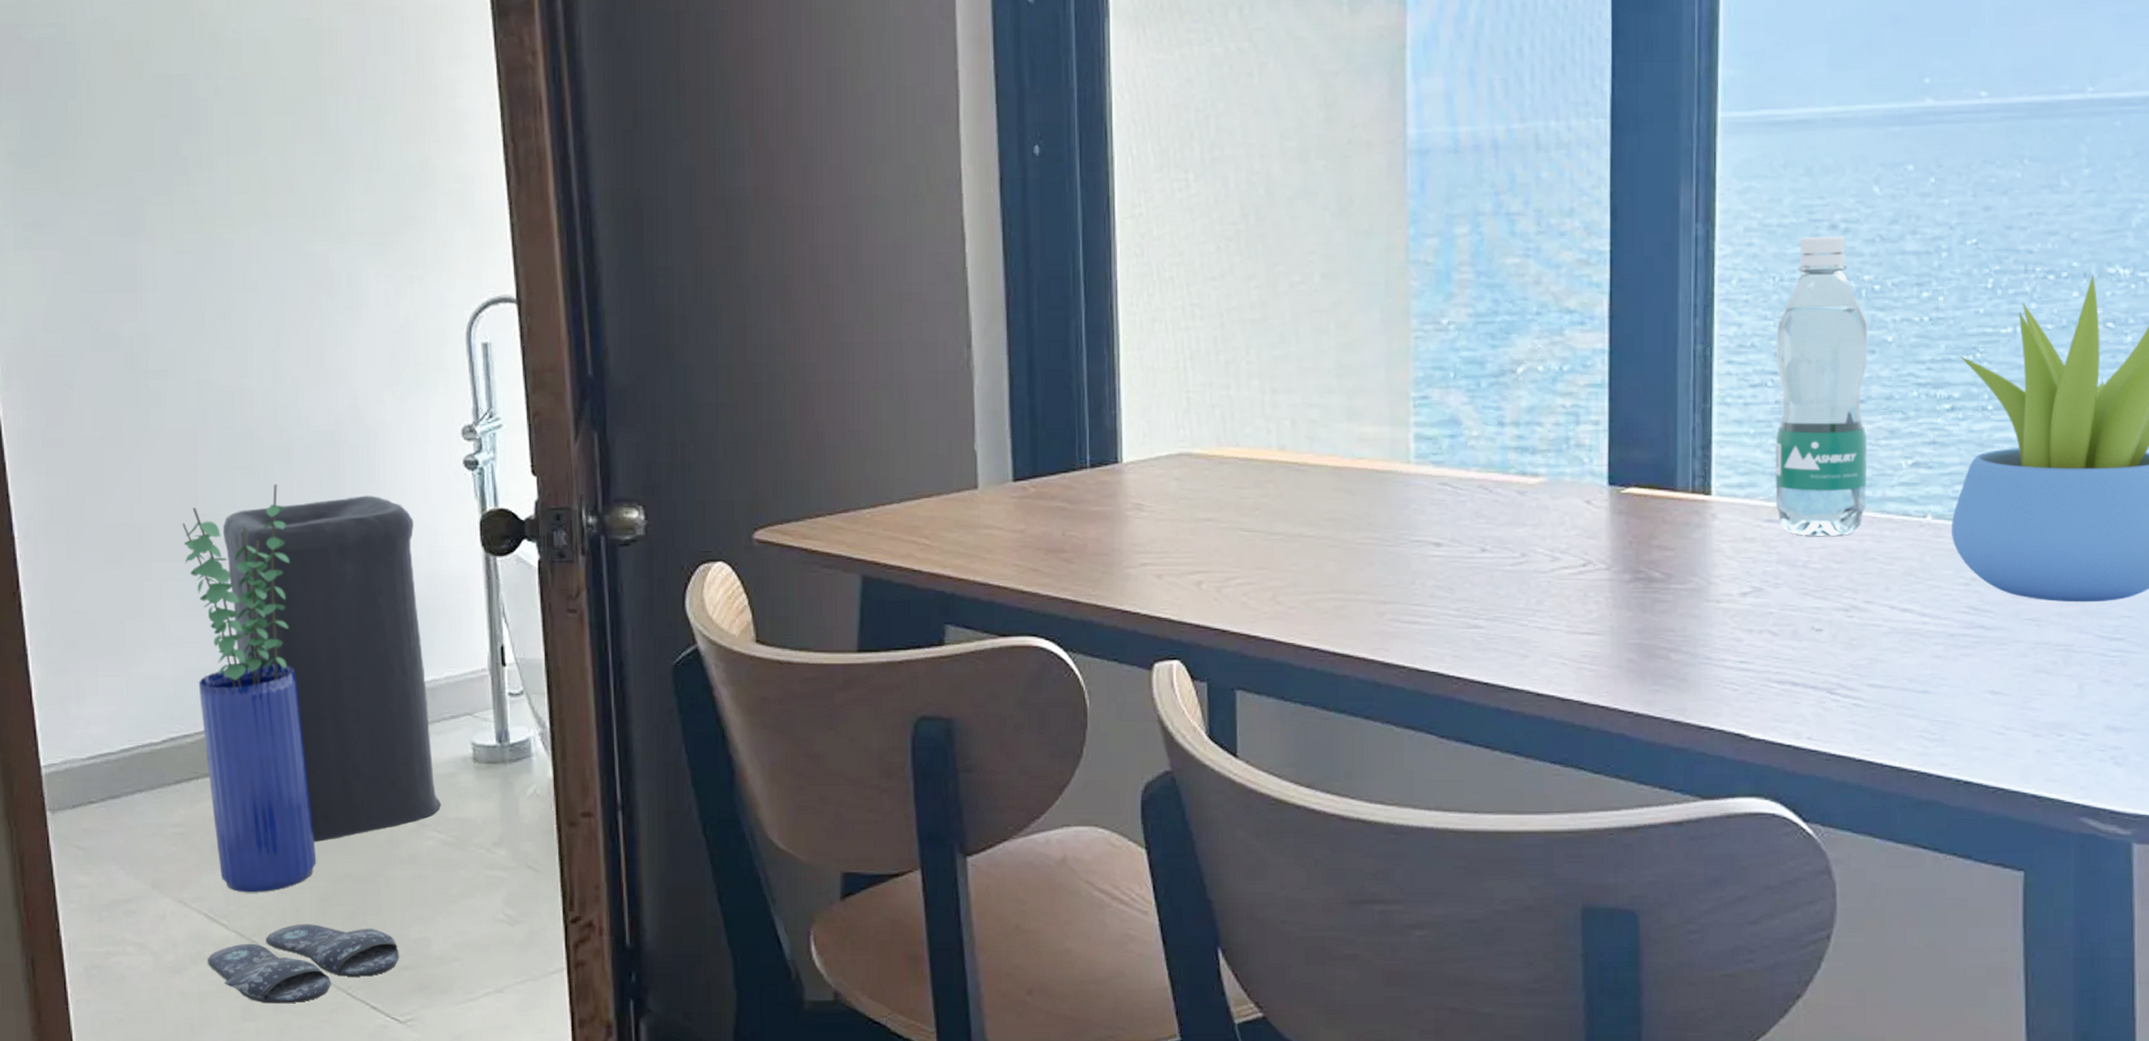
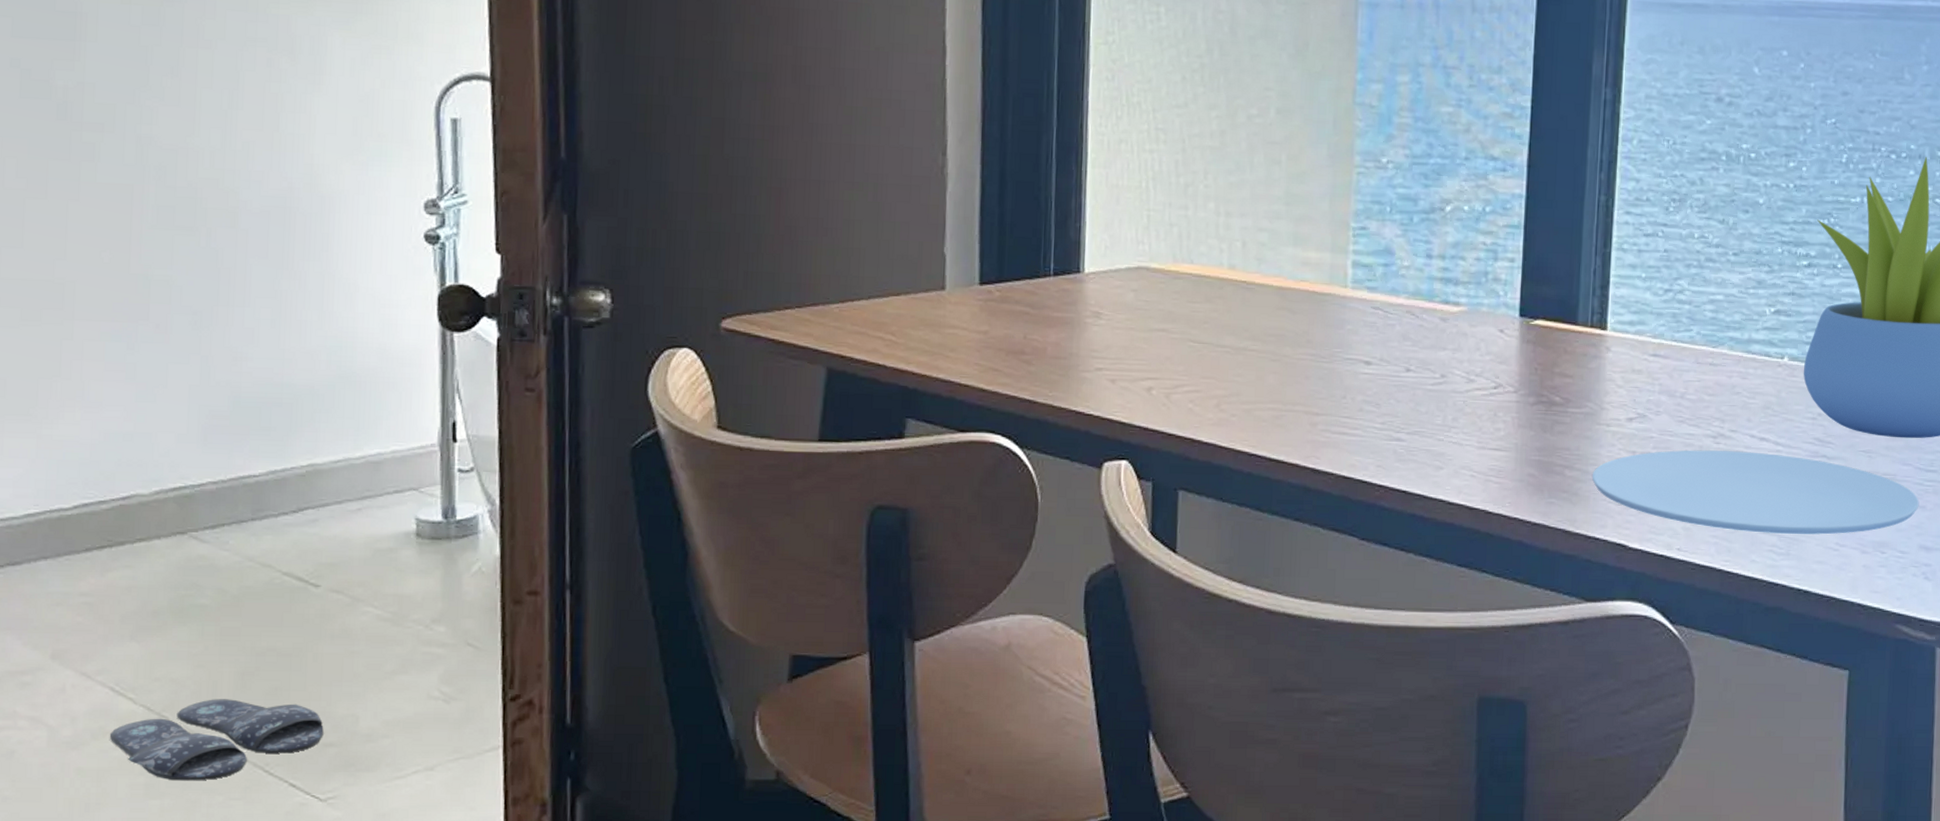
vase: present [182,484,317,892] -> none [111,247,240,665]
laundry basket: present [222,495,442,842] -> none [156,264,380,615]
plate: none [1701,625,2103,717] -> present [1591,450,1920,535]
bottle: present [1775,235,1868,536] -> none [1661,107,1744,371]

